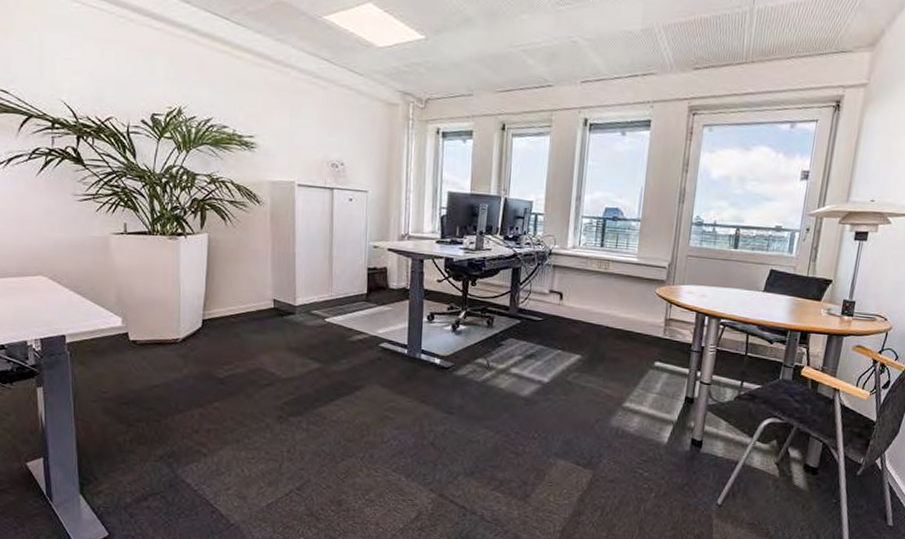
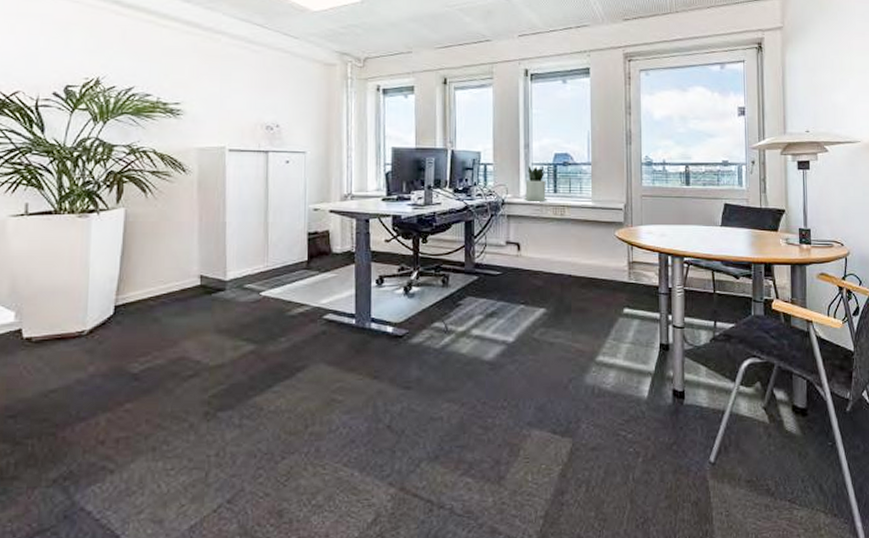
planter: none [570,218,595,254] -> present [524,165,547,201]

